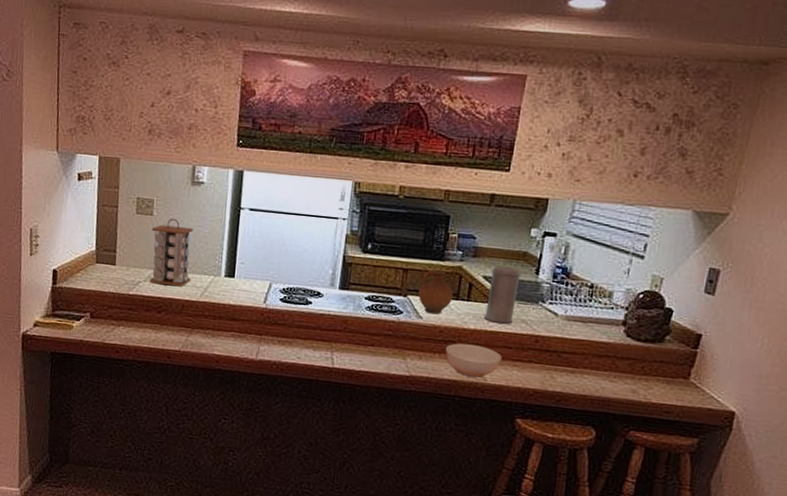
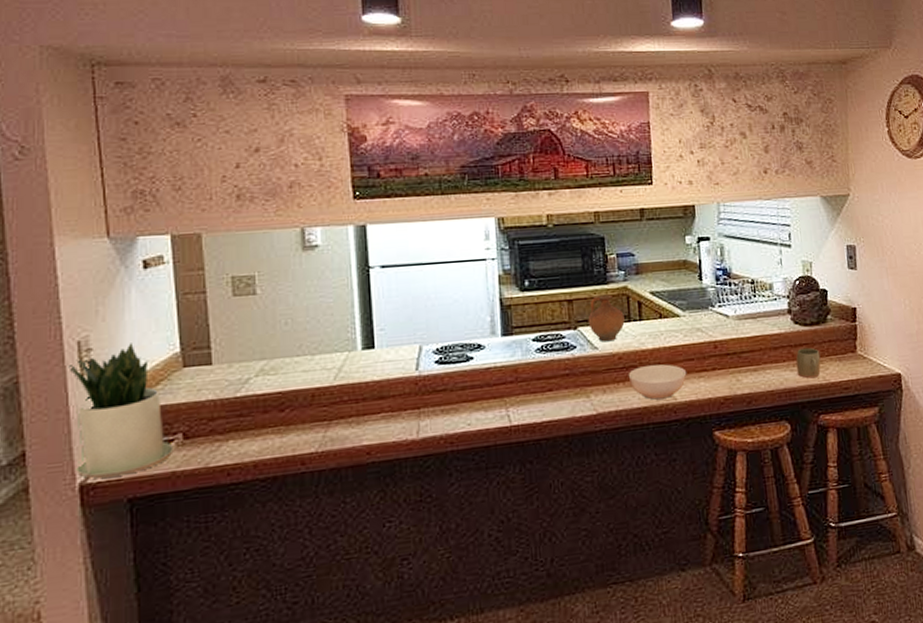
planter: none [20,237,84,335] -> present [68,343,174,479]
spice rack: present [149,218,193,287] -> none [257,293,318,378]
canister: present [483,266,521,324] -> none [657,278,689,338]
mug: none [616,362,647,393] -> present [795,347,821,378]

